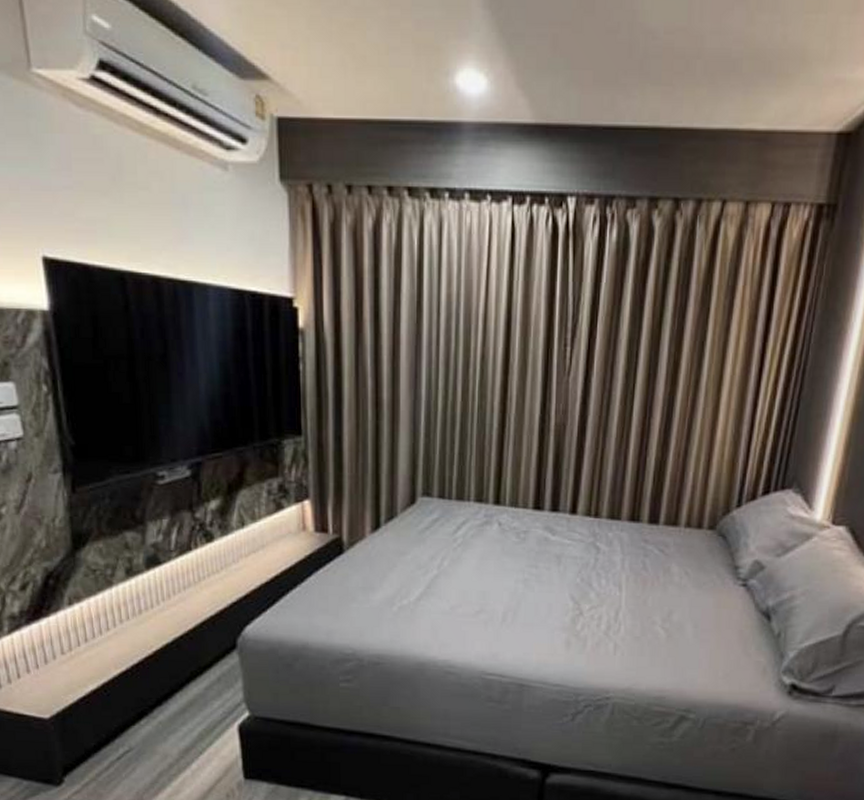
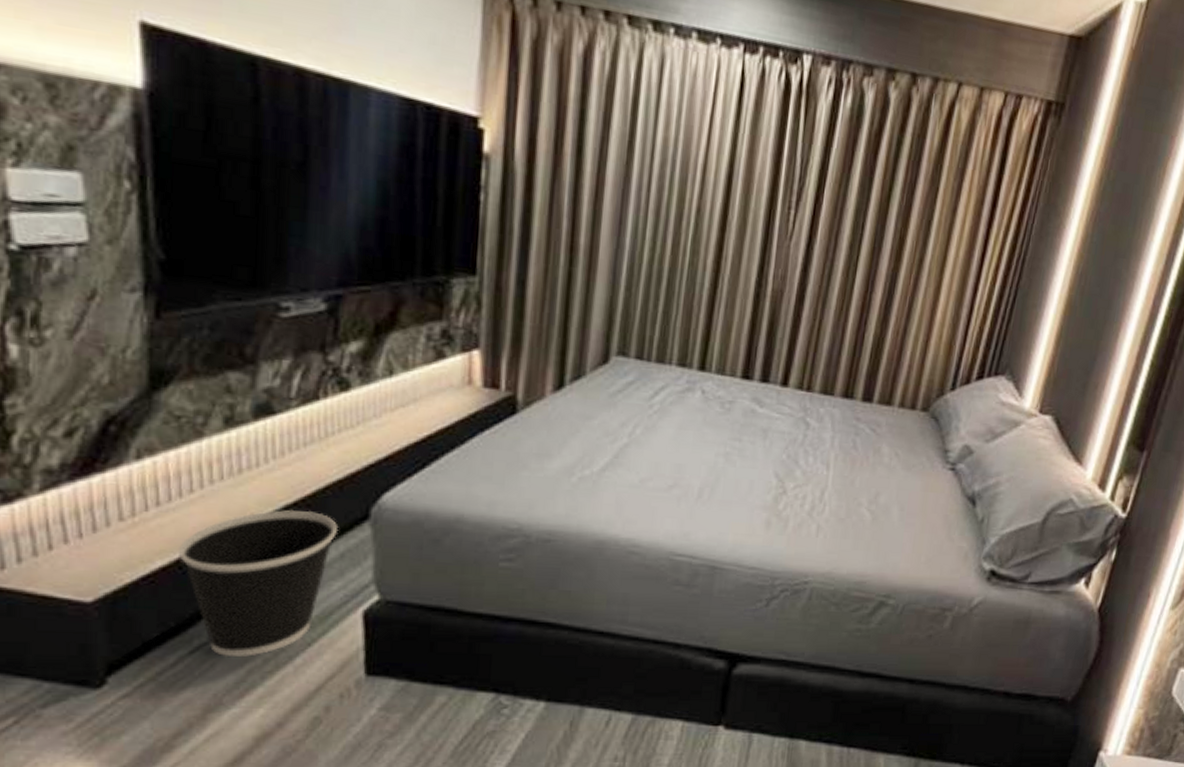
wastebasket: none [103,642,215,763] -> present [179,509,339,657]

